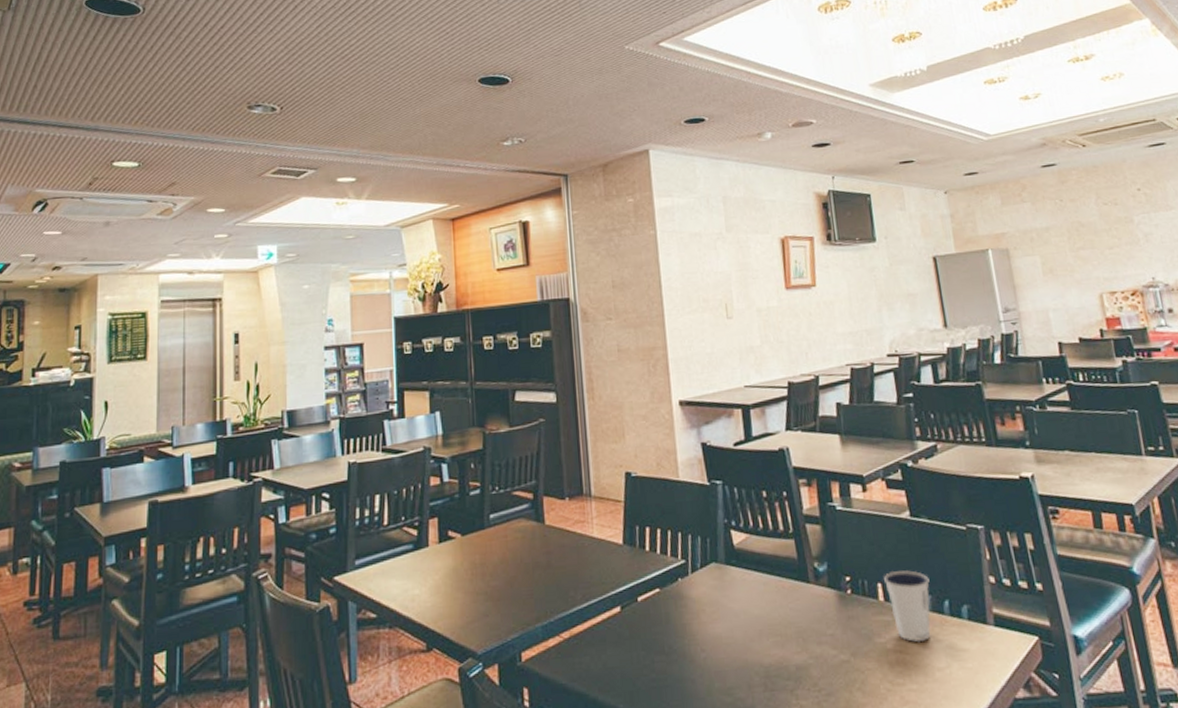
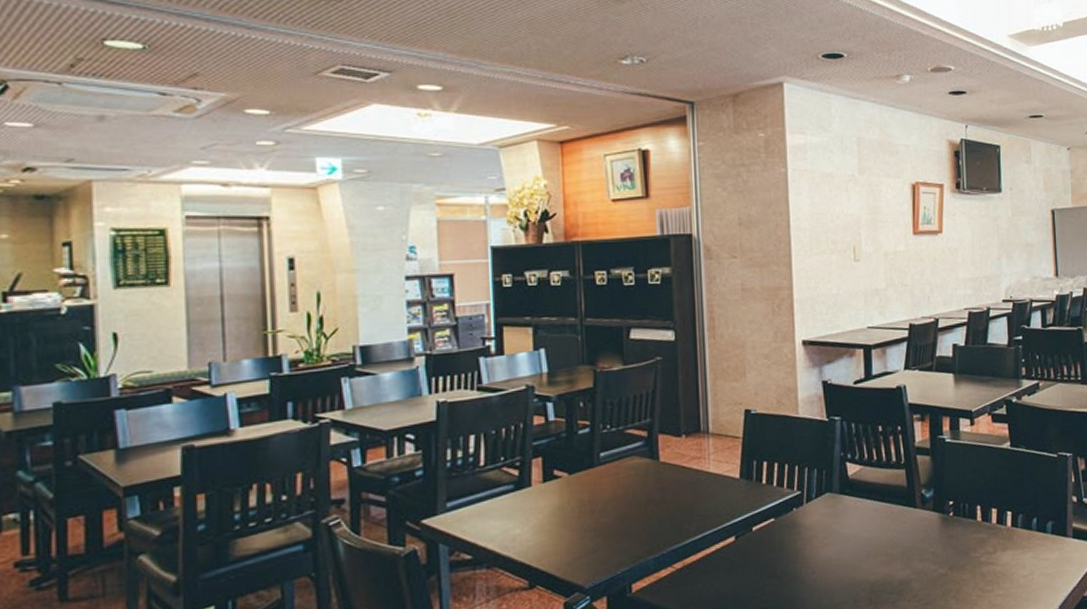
dixie cup: present [884,570,931,643] -> none [983,493,1022,555]

